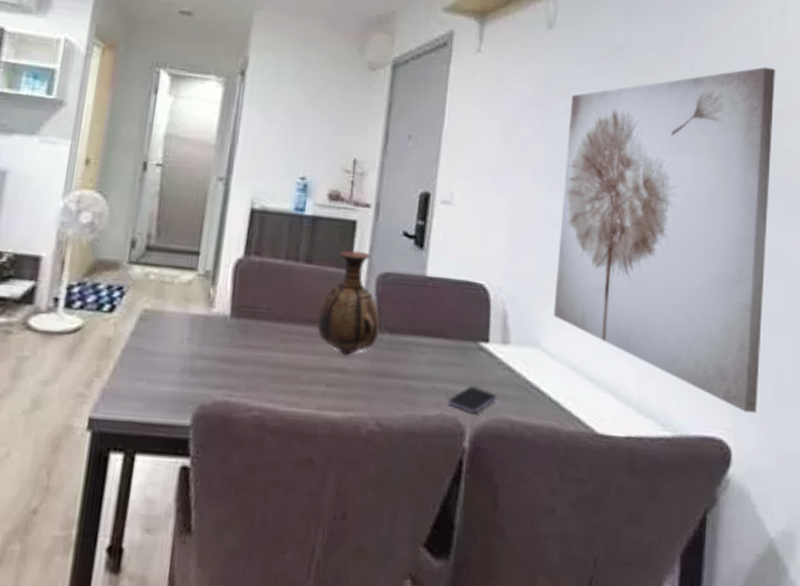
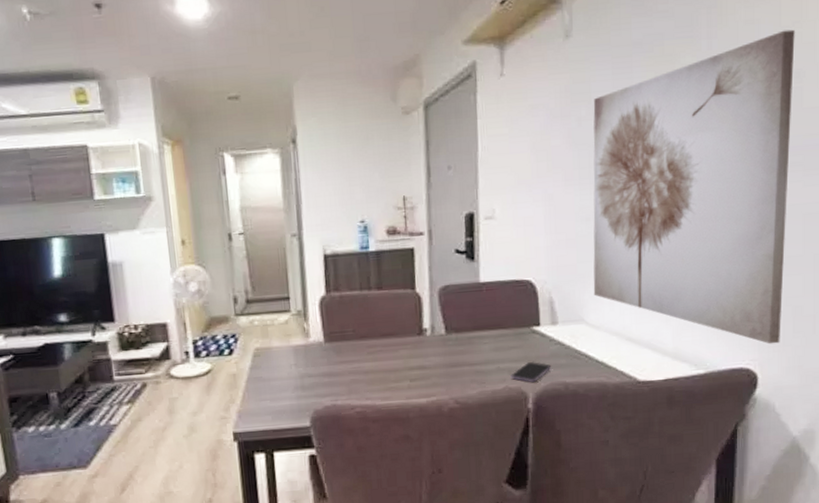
vase: present [317,250,380,355] -> none [394,272,447,356]

